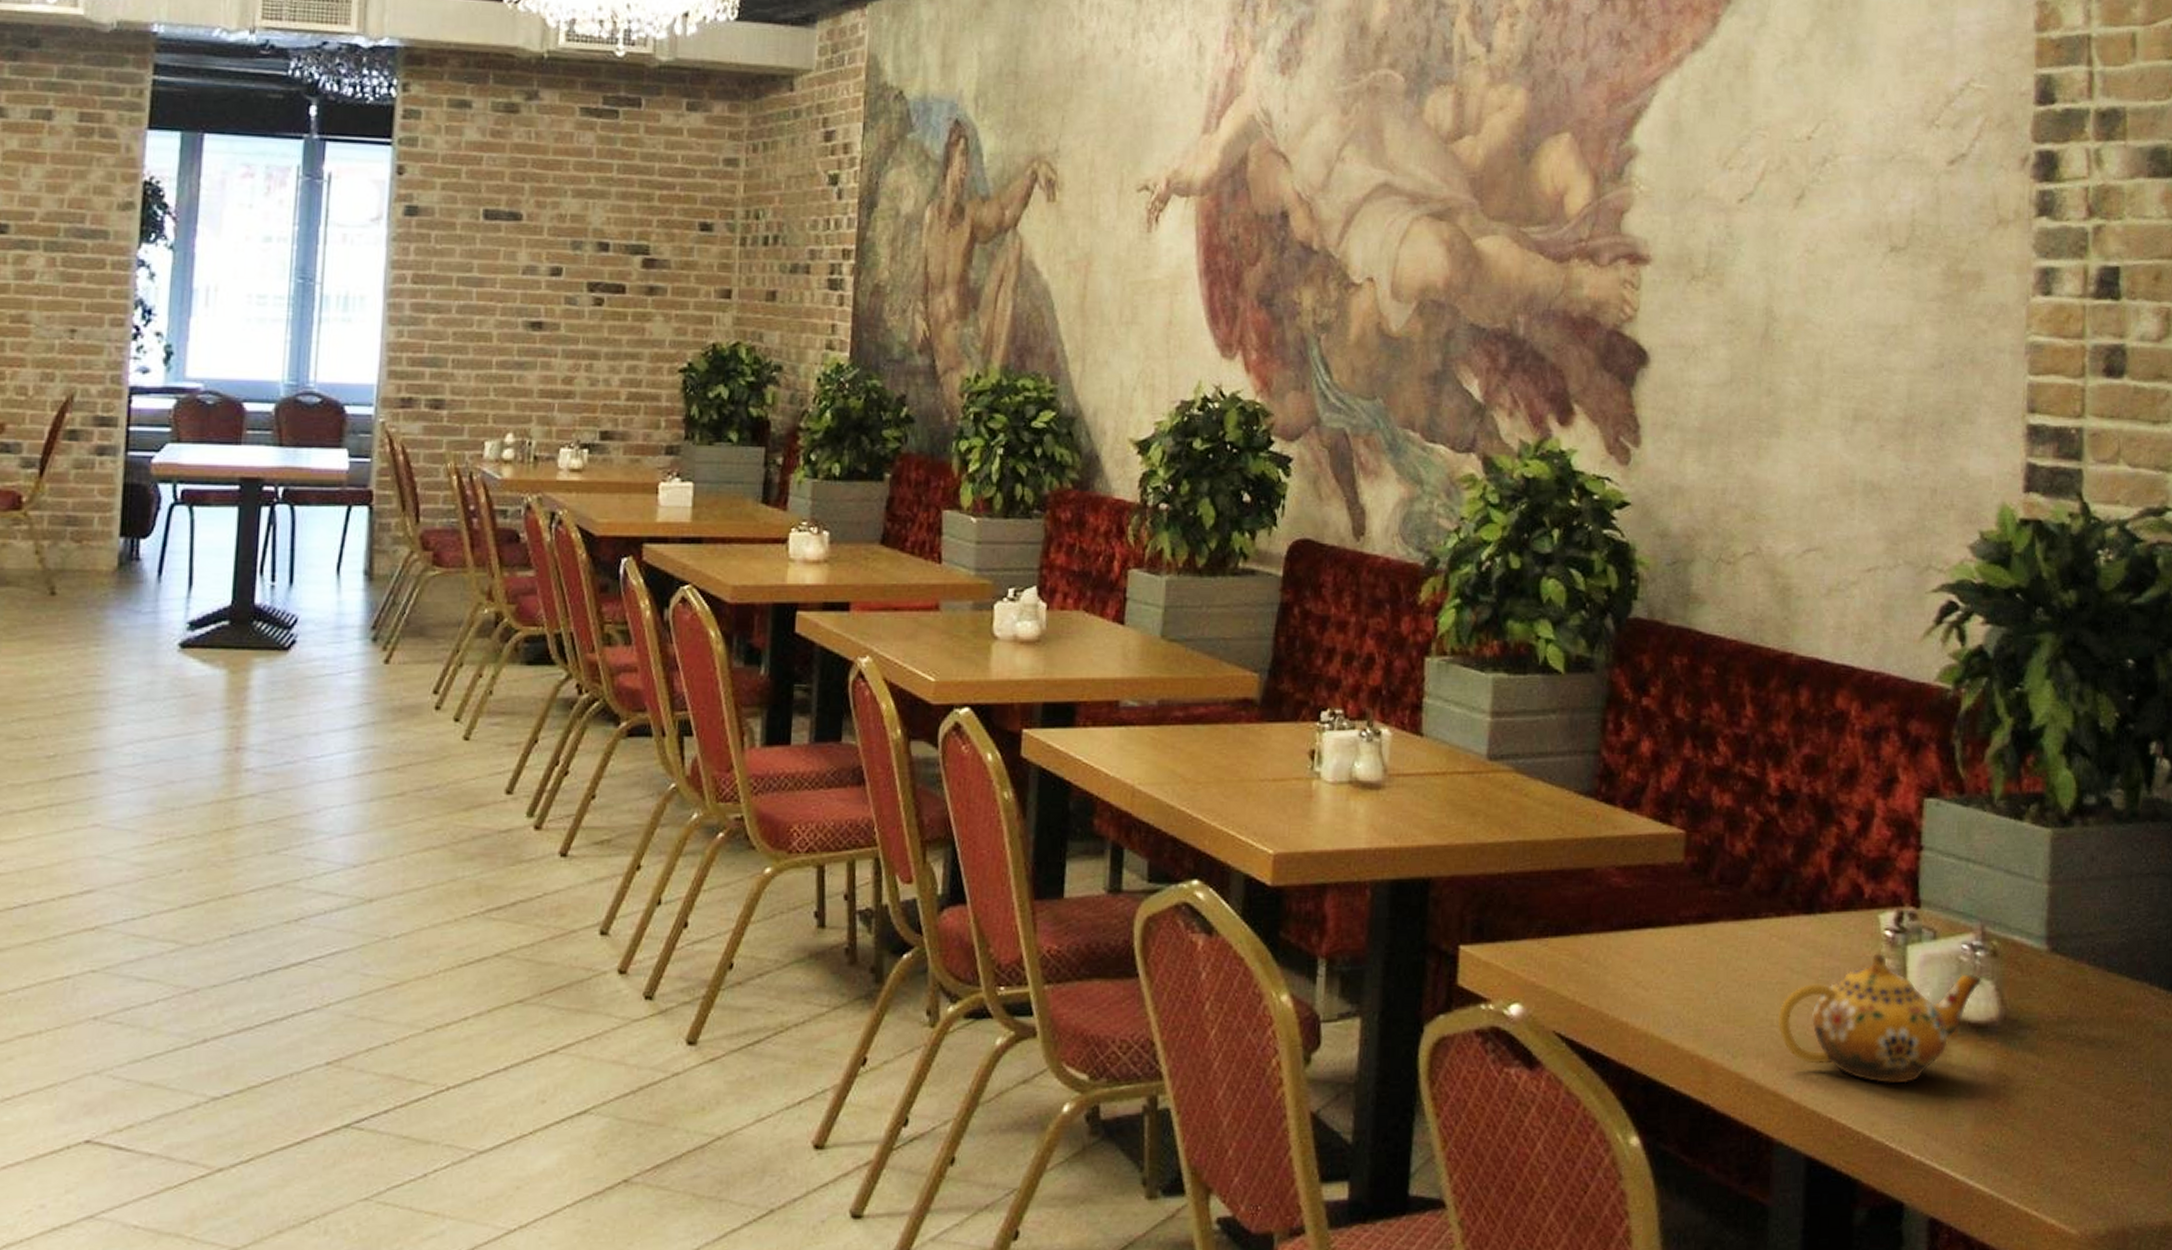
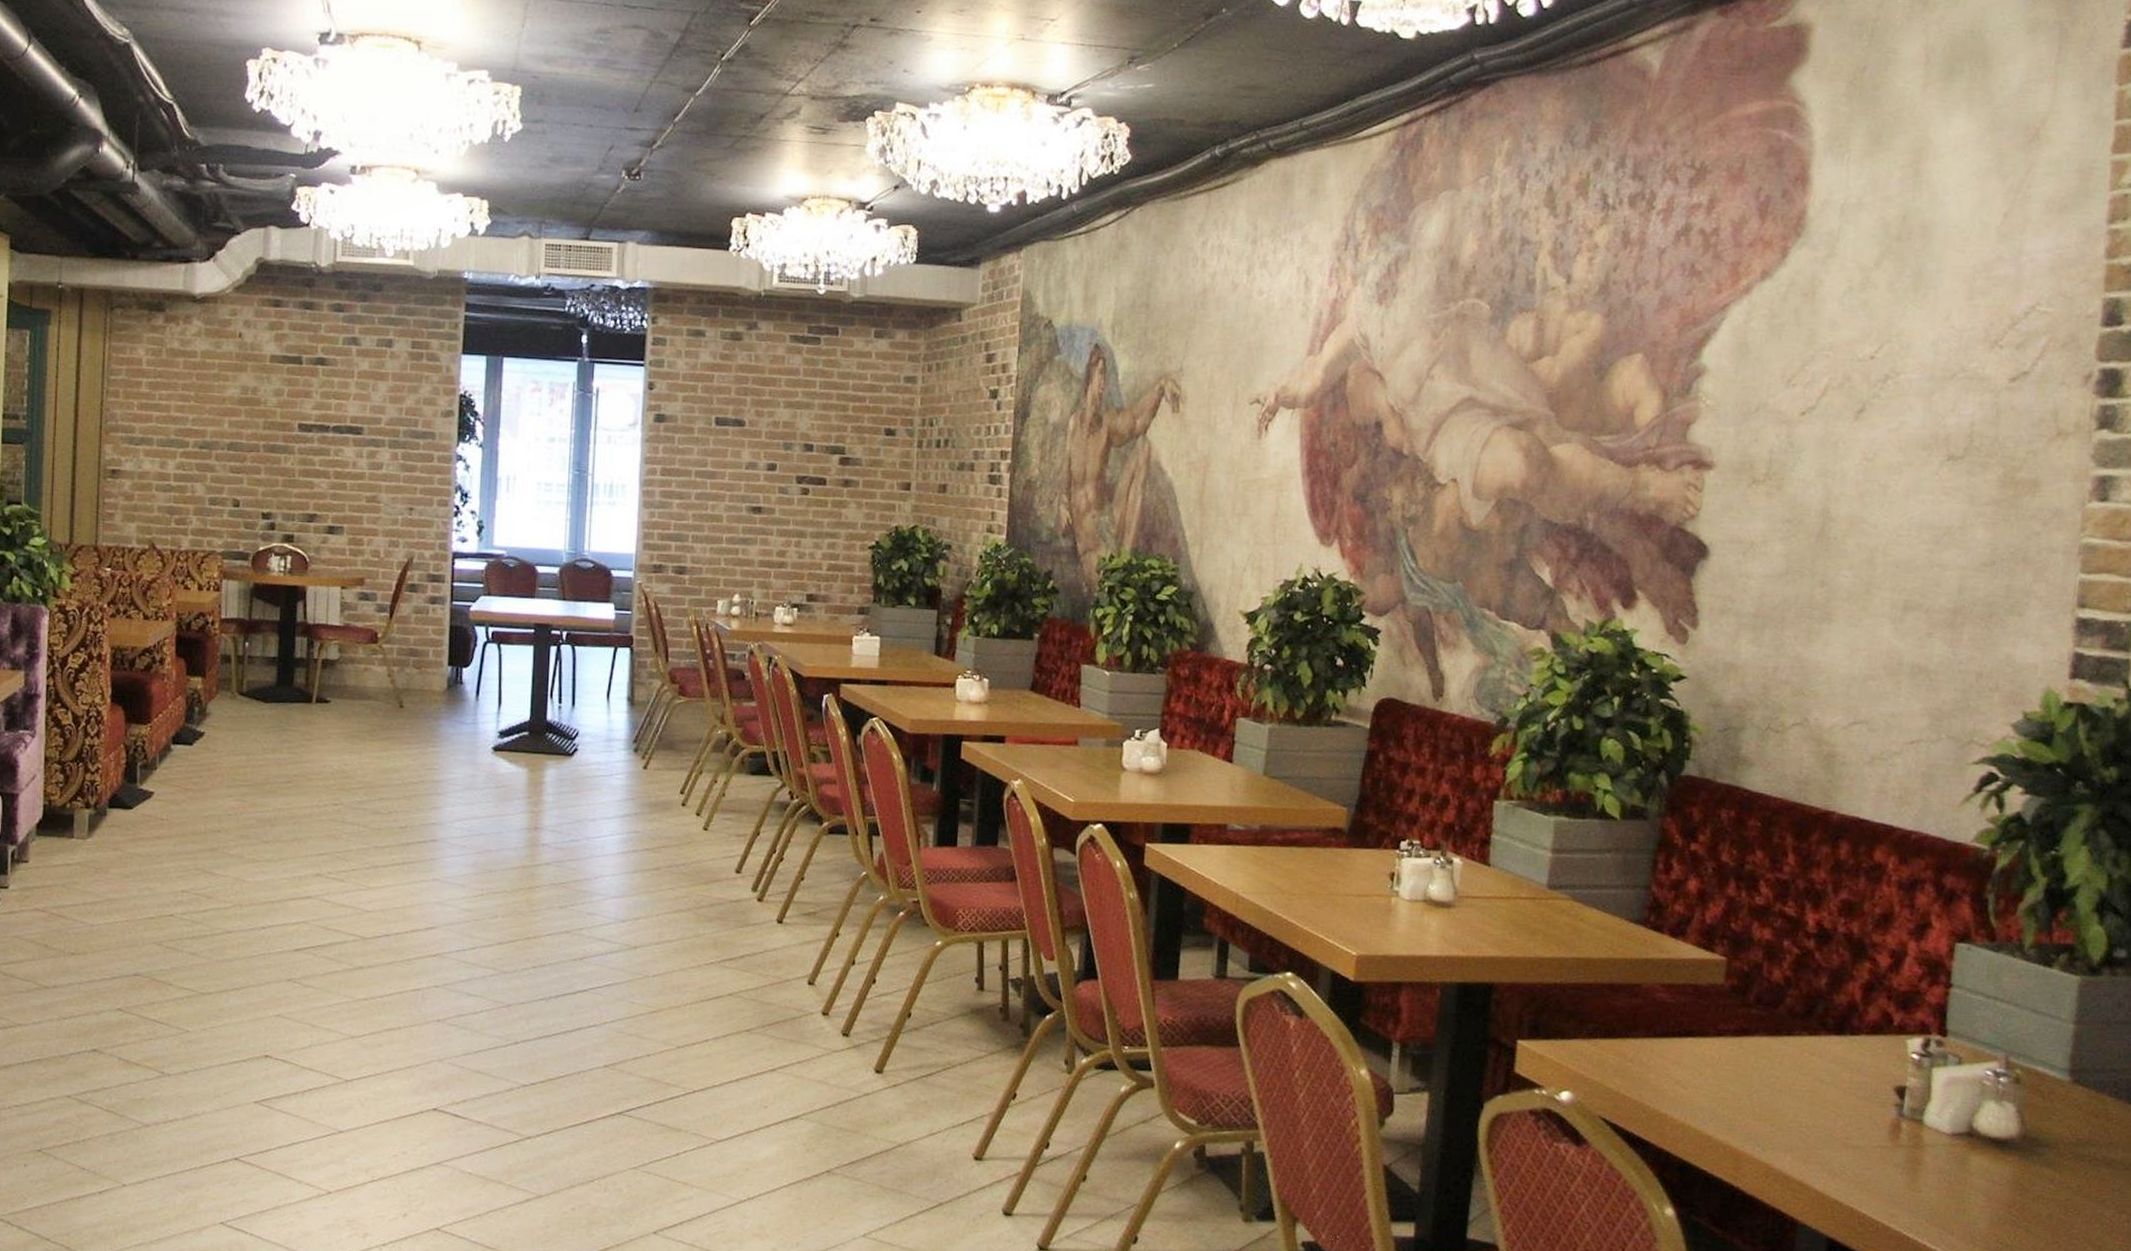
teapot: present [1778,953,1982,1084] -> none [1806,1072,2004,1185]

